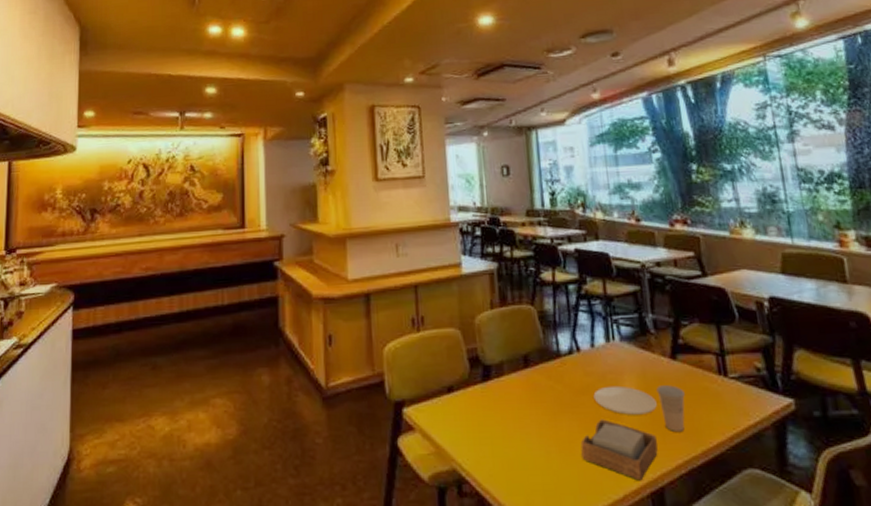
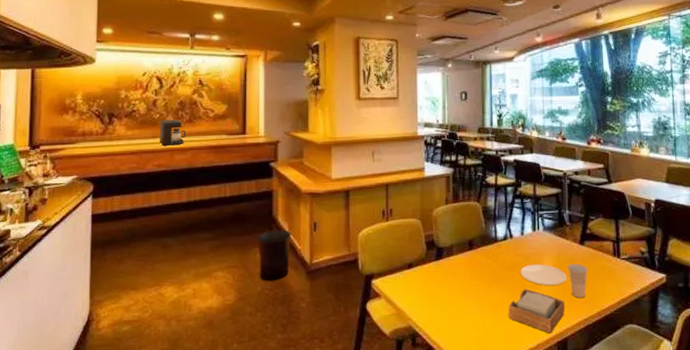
coffee maker: none [147,213,177,245] -> present [159,119,186,146]
waste bin: none [261,344,303,410] -> present [257,230,292,281]

